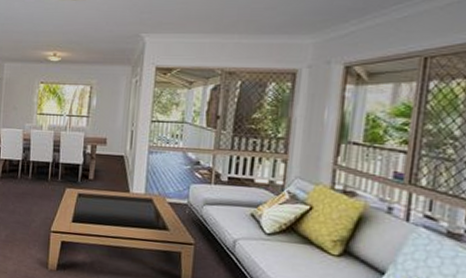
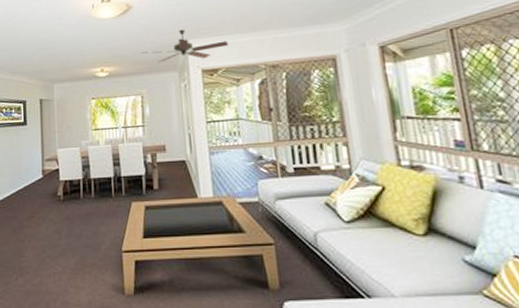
ceiling fan: none [96,21,189,56] -> present [141,29,229,63]

